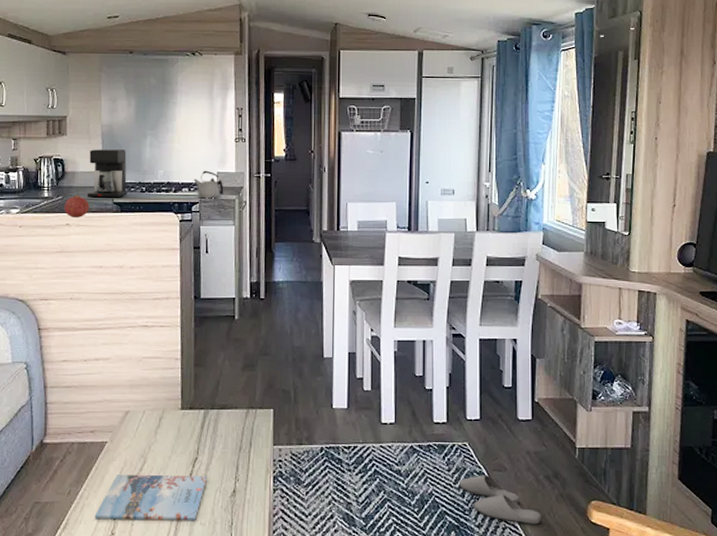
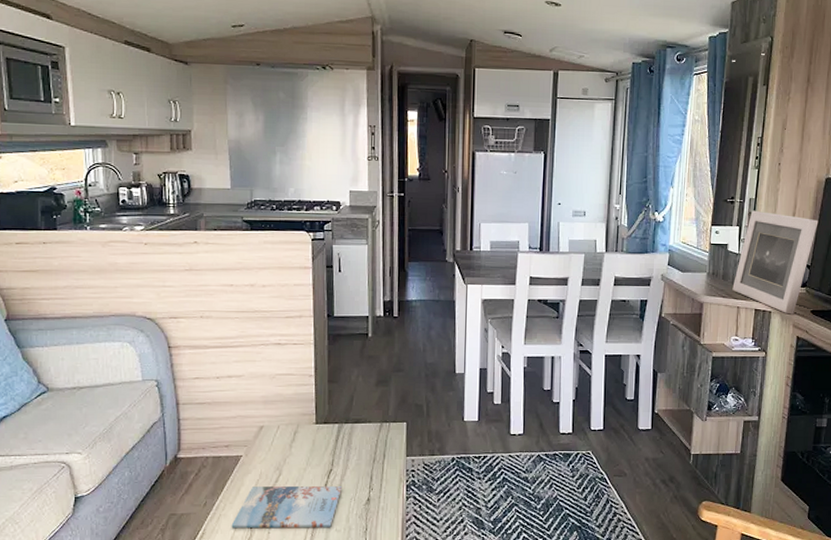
fruit: present [64,195,90,219] -> none [192,212,218,236]
coffee maker: present [87,149,128,198] -> none [216,165,258,216]
kettle: present [193,170,224,199] -> none [325,188,357,218]
slippers: present [458,475,541,525] -> none [581,480,657,524]
picture frame: none [613,186,702,296] -> present [732,210,819,315]

